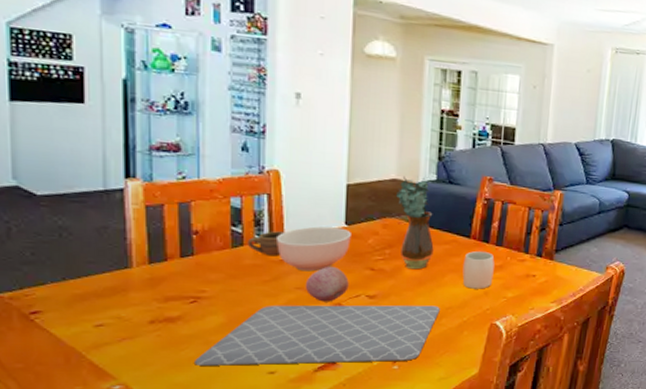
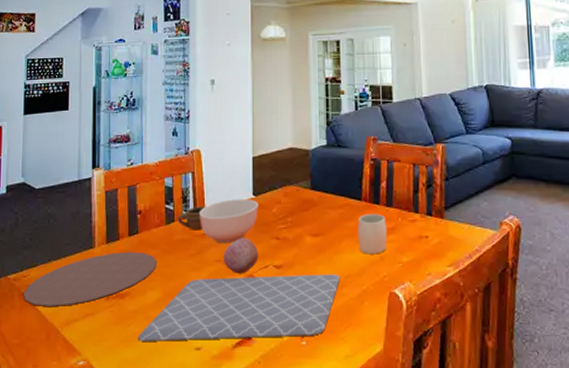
placemat: none [27,274,219,330] -> present [24,252,157,308]
vase: present [395,175,434,270] -> none [292,143,330,237]

